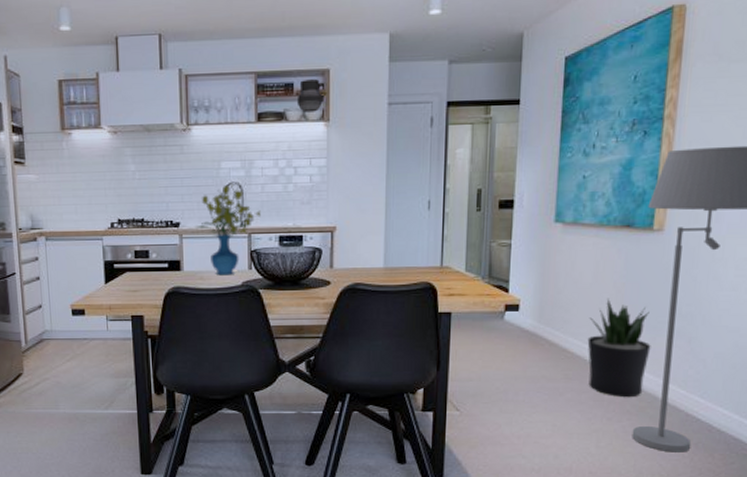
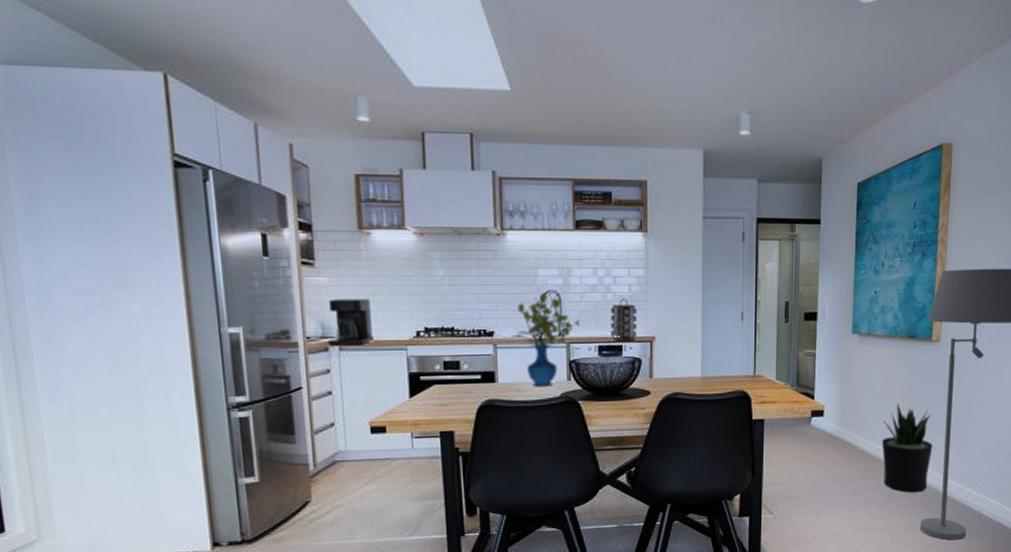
coffee maker: none [36,193,75,236] -> present [328,298,374,346]
spice rack: none [291,189,318,232] -> present [611,299,638,341]
ceramic jug: present [296,79,327,113] -> none [615,190,645,222]

